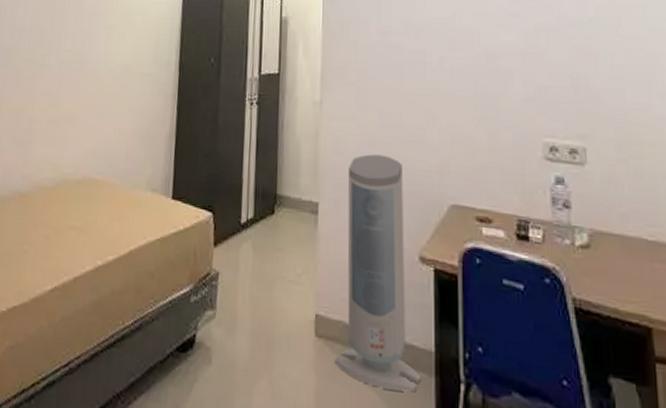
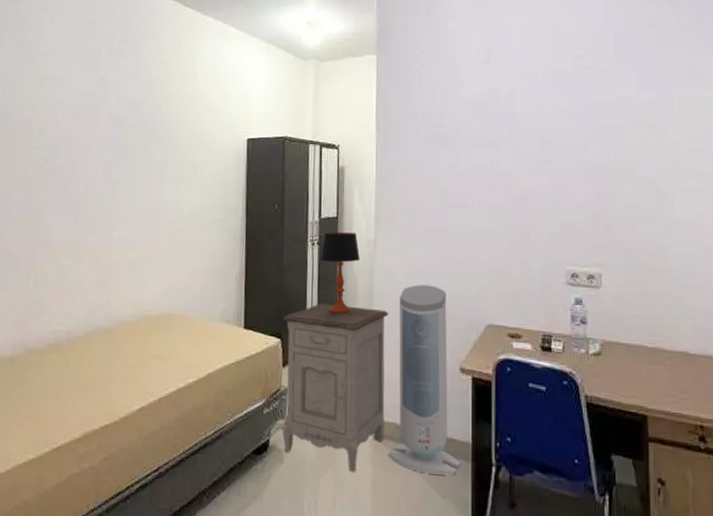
nightstand: none [211,172,335,381] -> present [282,303,388,472]
table lamp: none [259,90,303,187] -> present [320,232,360,315]

